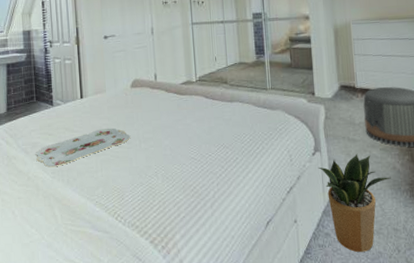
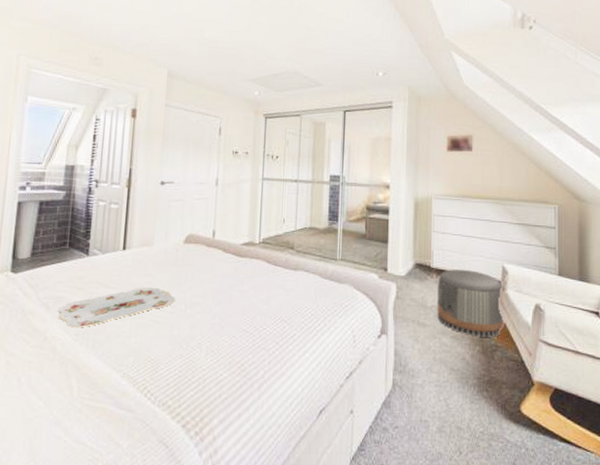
potted plant: present [318,153,391,253] -> none [382,339,459,453]

